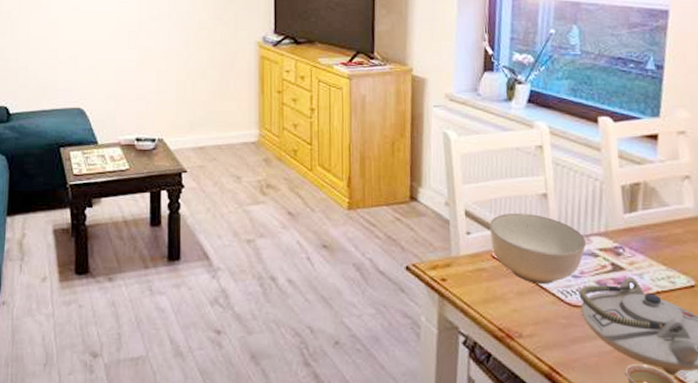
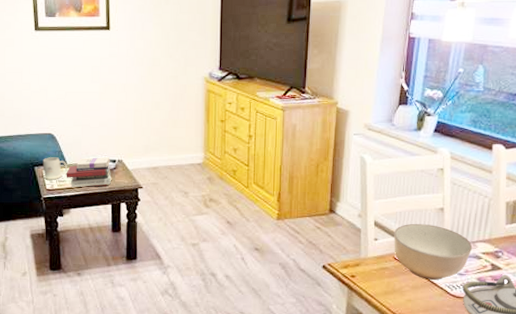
mug: none [69,136,98,163] -> present [42,157,67,180]
books: none [97,135,152,172] -> present [66,157,113,188]

